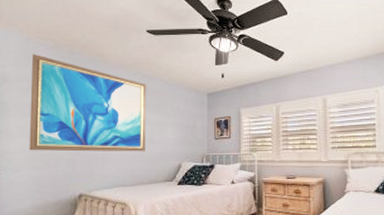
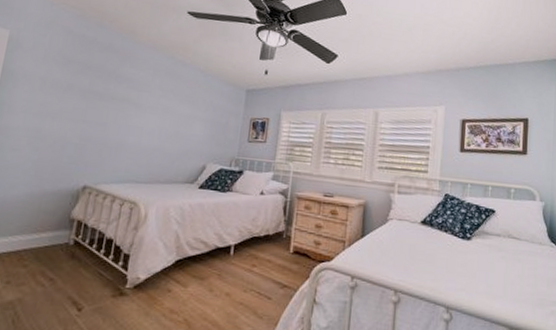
wall art: present [29,54,147,152] -> none [33,21,180,146]

